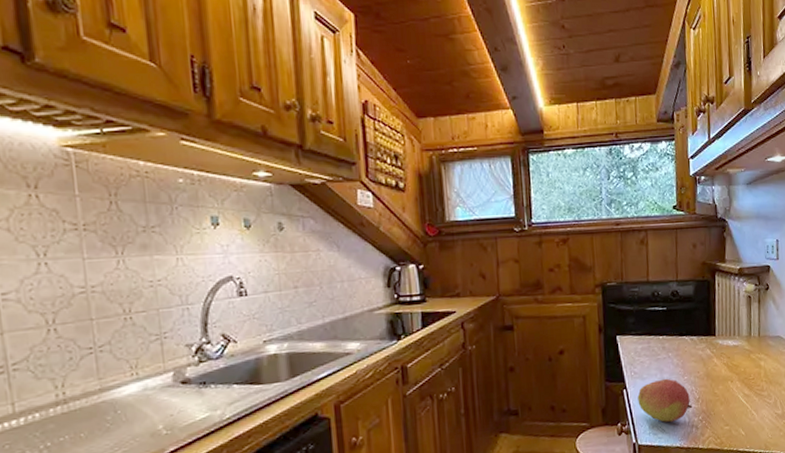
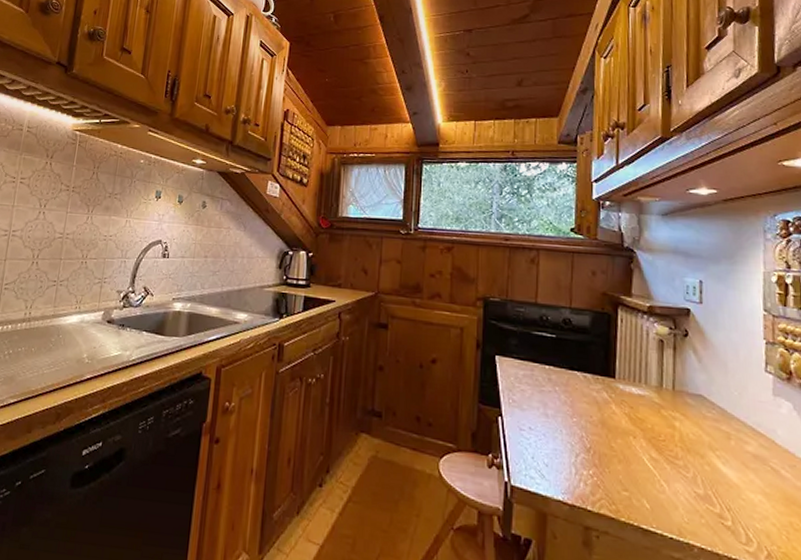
fruit: present [637,378,693,423] -> none [514,414,582,469]

